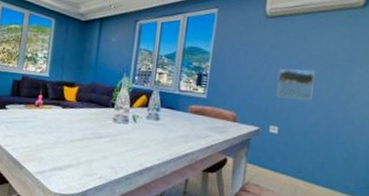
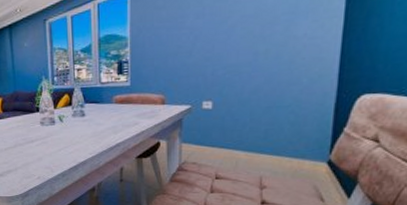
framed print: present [276,69,316,100] -> none [206,32,251,71]

